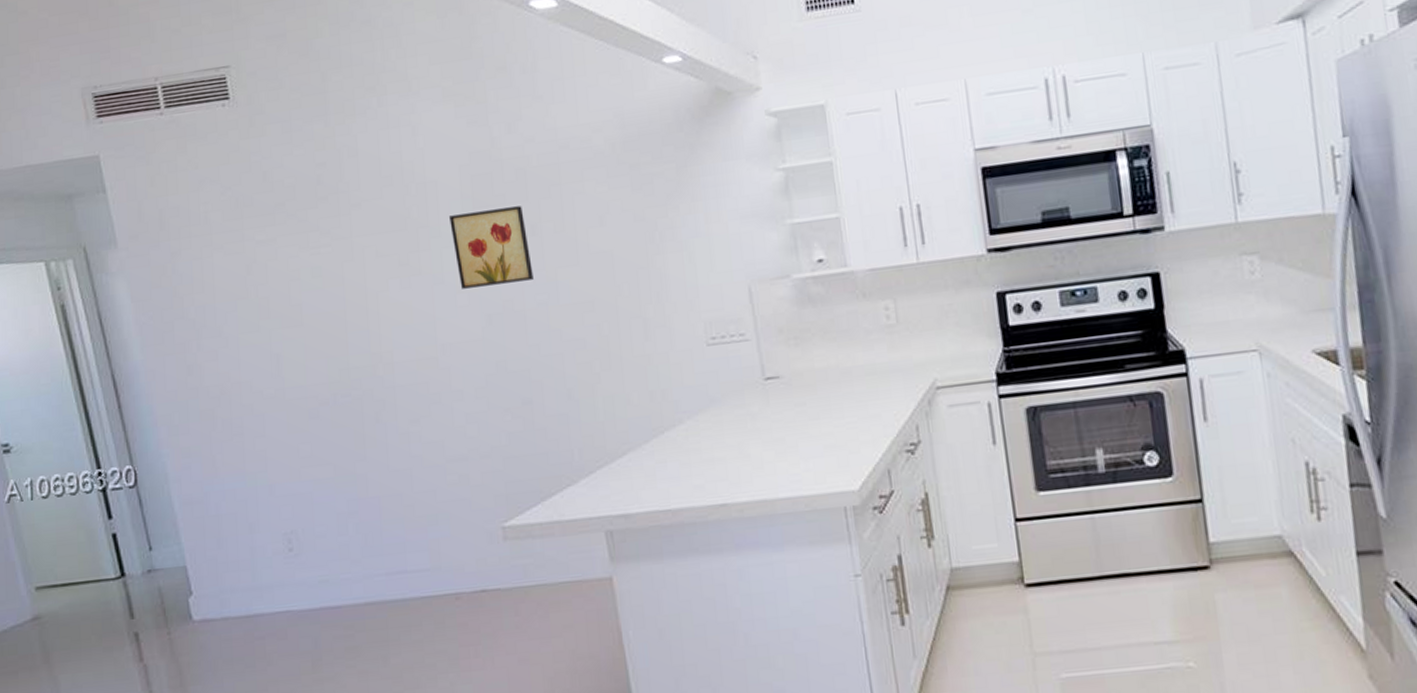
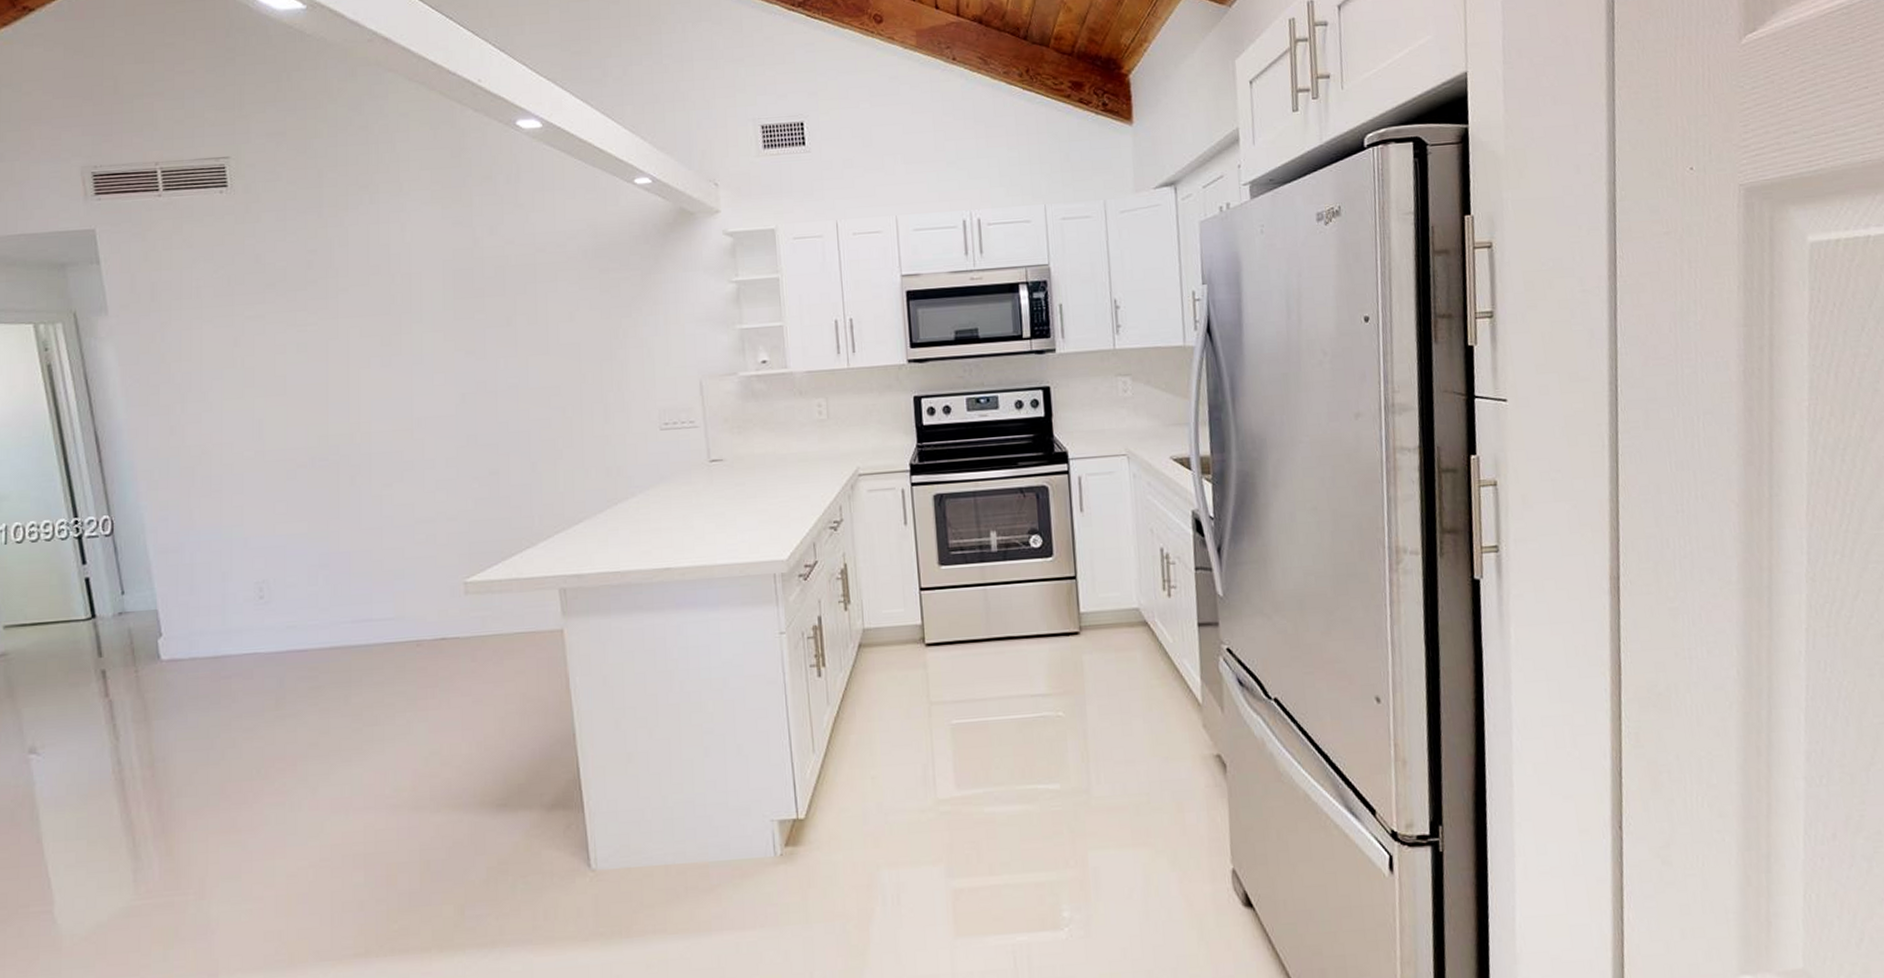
wall art: present [449,206,533,289] -> none [431,299,506,370]

